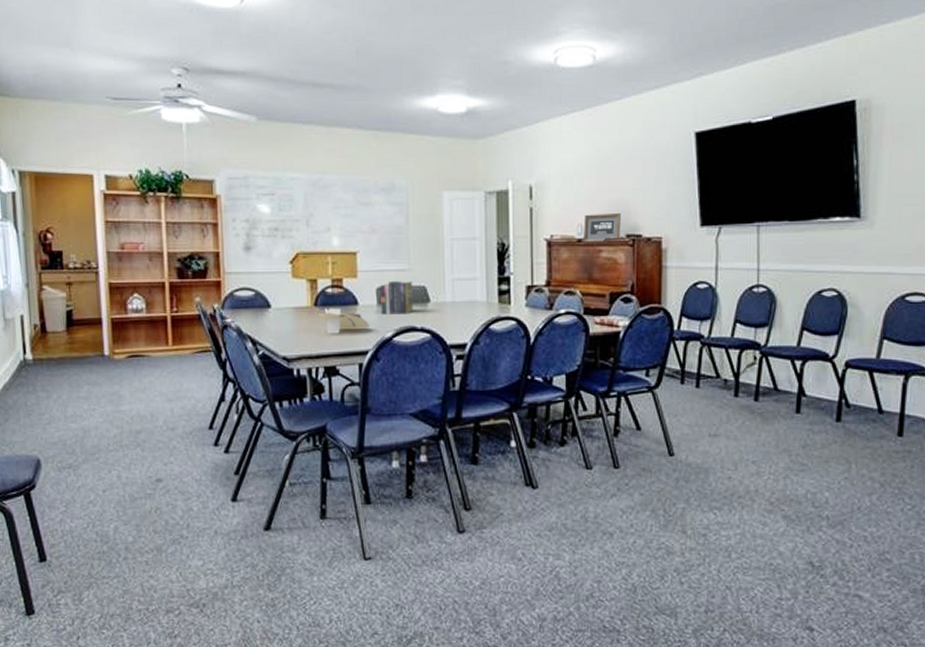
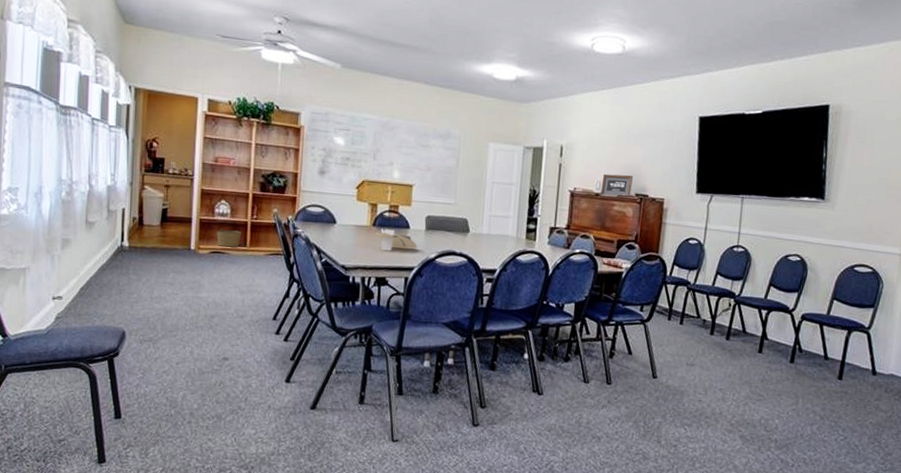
basket: none [133,327,162,348] -> present [217,228,242,248]
books: present [380,281,414,315] -> none [428,212,457,241]

